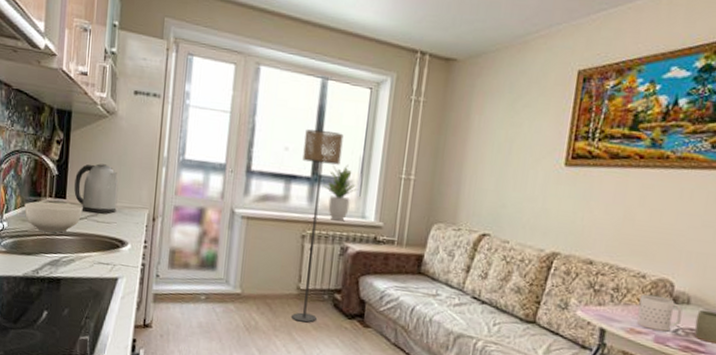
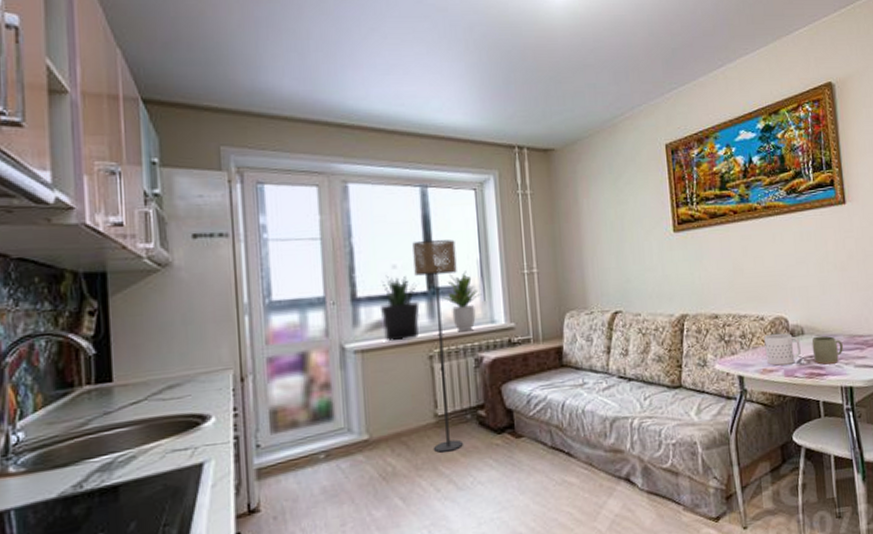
bowl: present [24,201,83,233] -> none [49,385,140,432]
kettle: present [74,163,119,214] -> none [123,327,189,392]
planter: none [267,155,303,218] -> present [379,275,420,342]

